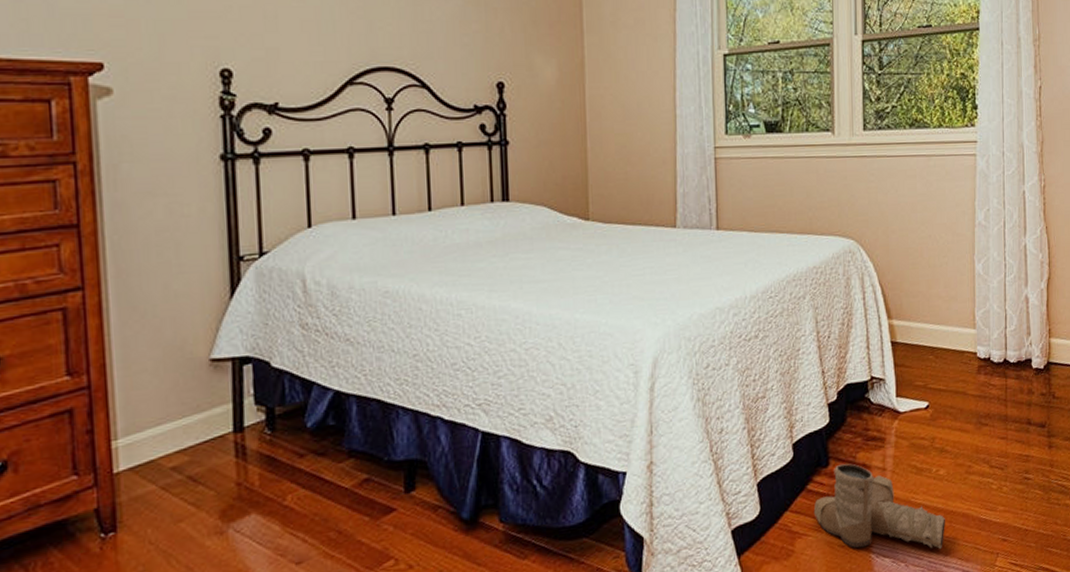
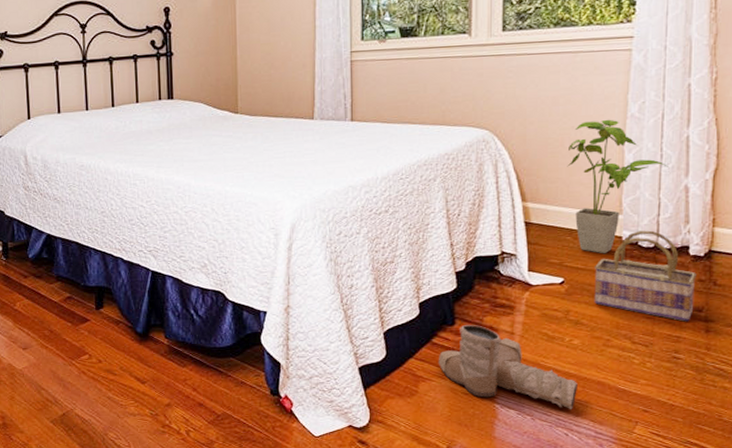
house plant: none [926,227,1012,373] -> present [567,119,670,254]
basket: none [955,344,1039,439] -> present [594,230,697,322]

